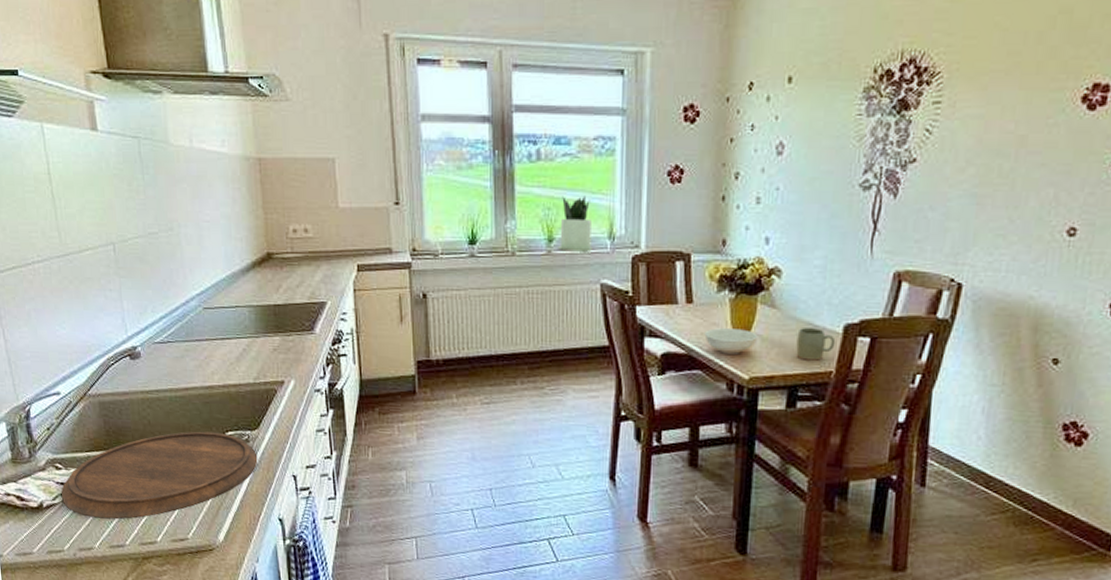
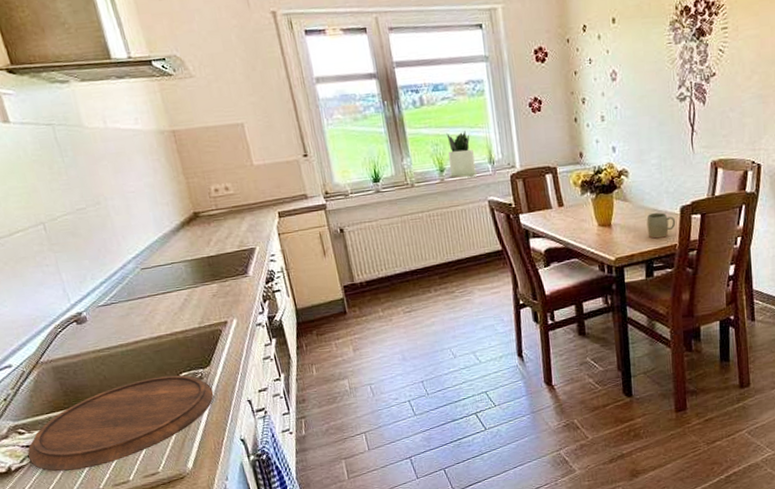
bowl: present [704,328,758,354] -> none [576,221,618,243]

